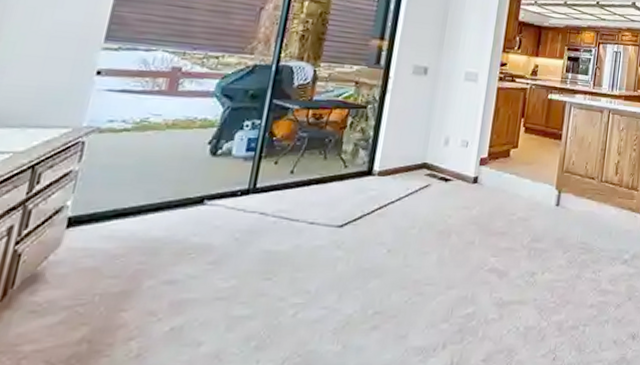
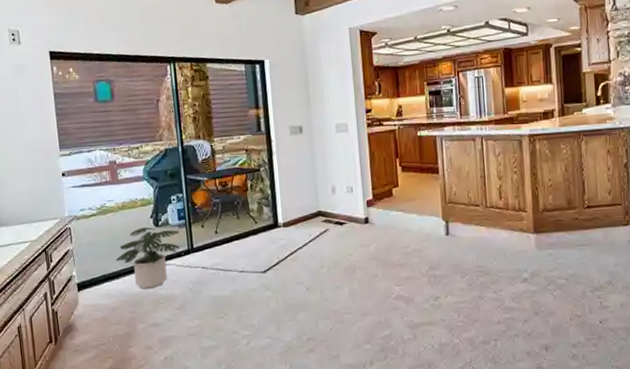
potted plant: none [140,154,243,235] -> present [116,227,180,290]

